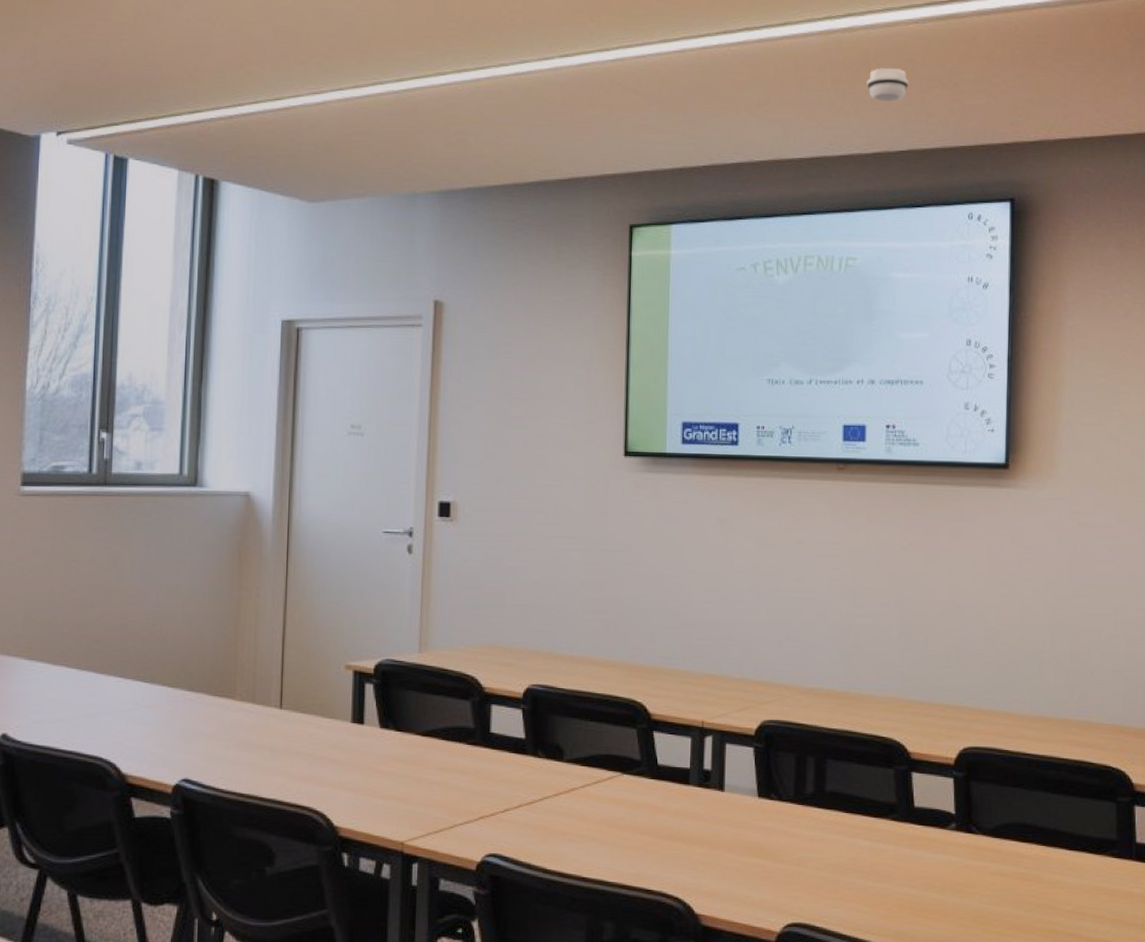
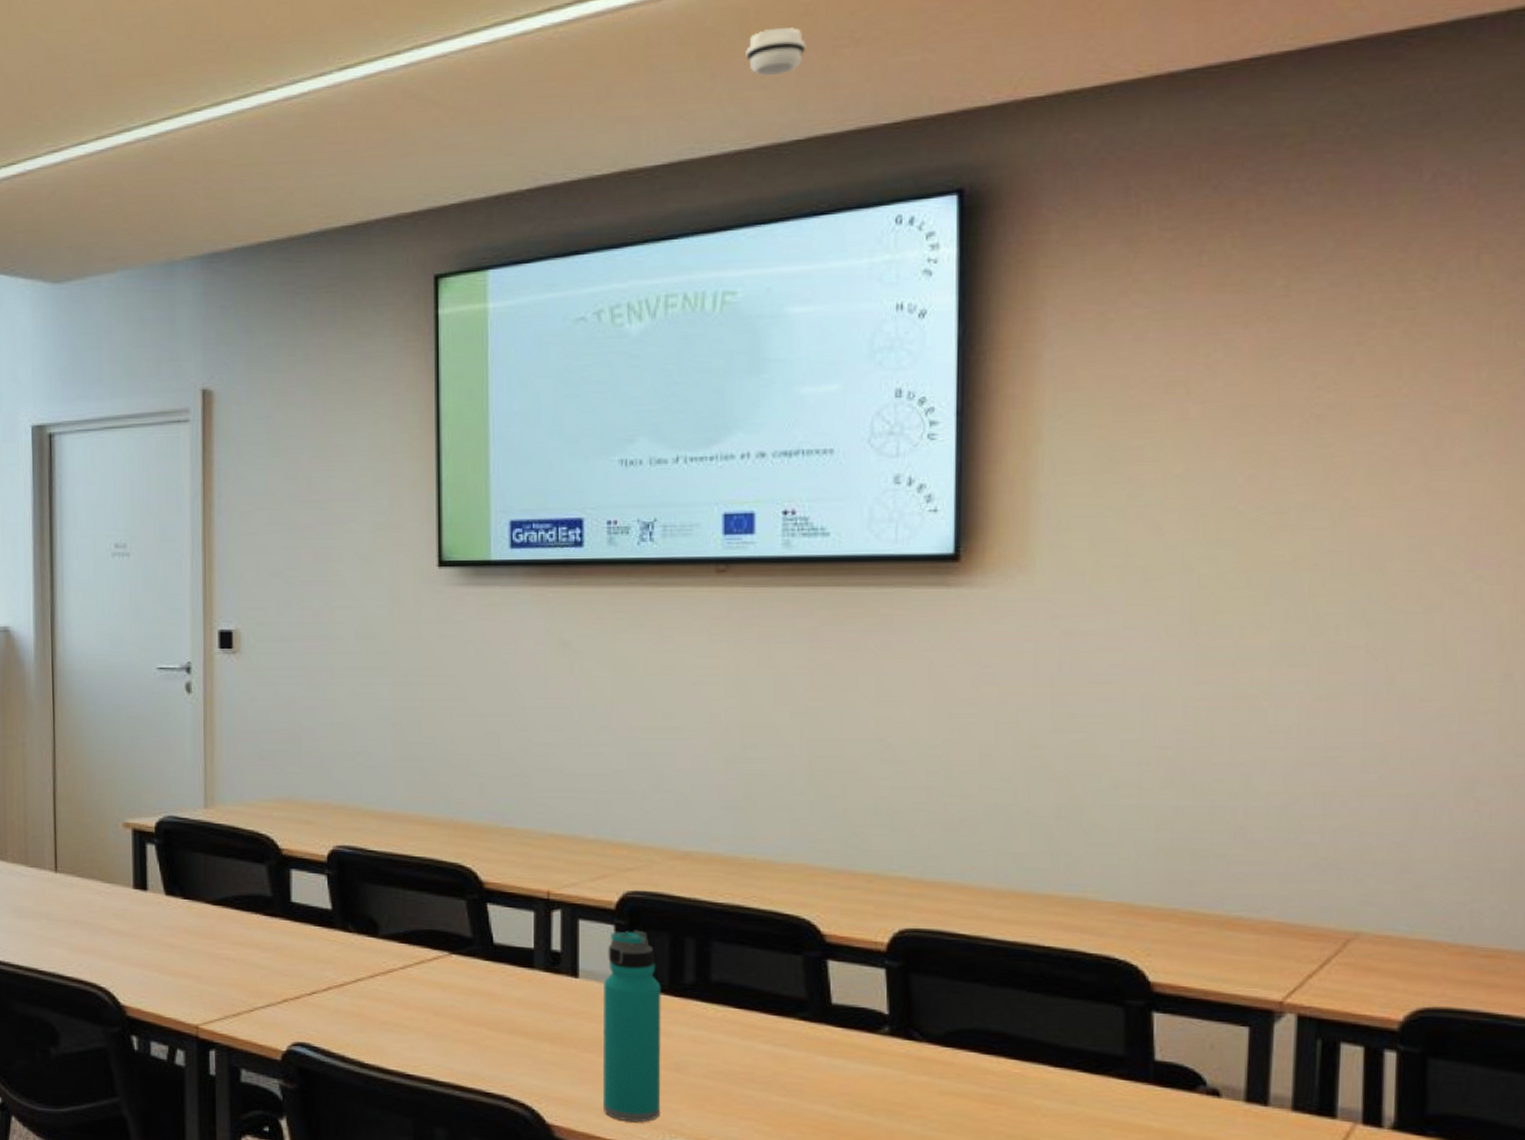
water bottle: none [741,751,788,909] -> present [602,930,661,1122]

